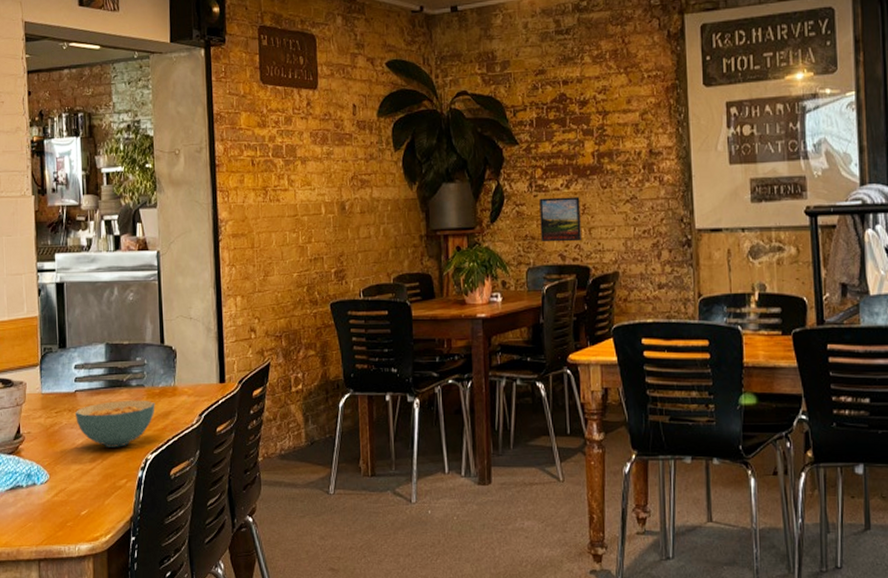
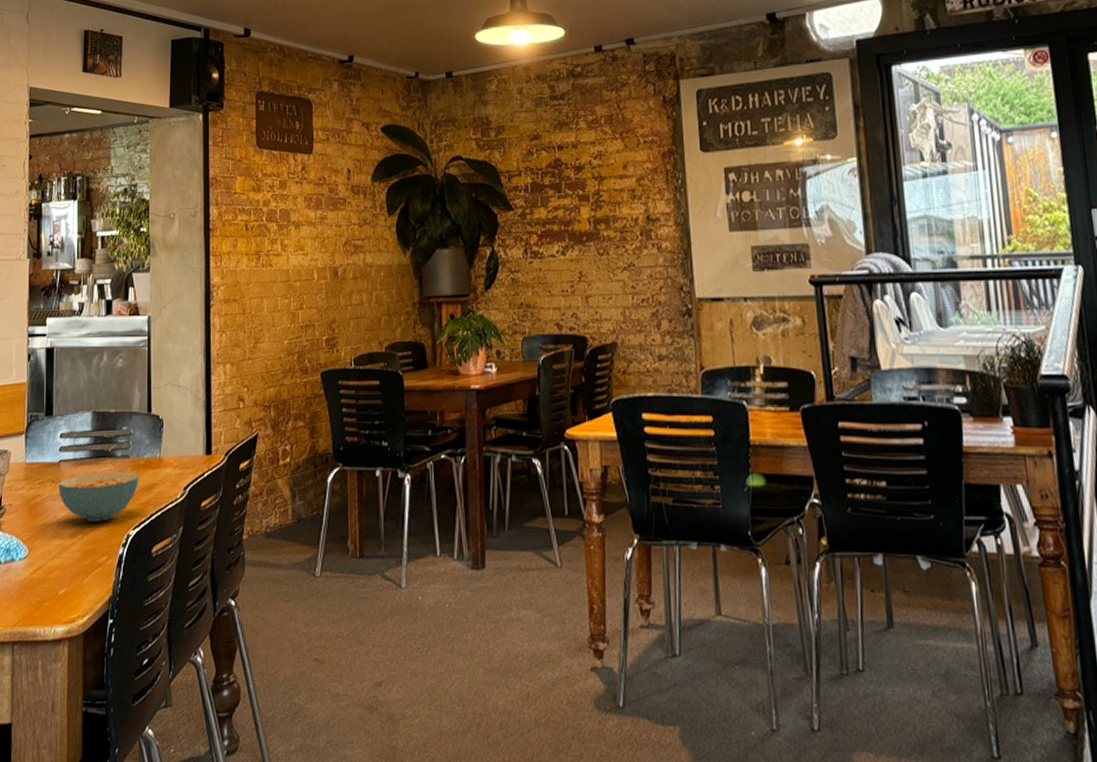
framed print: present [539,197,582,243] -> none [535,264,578,311]

